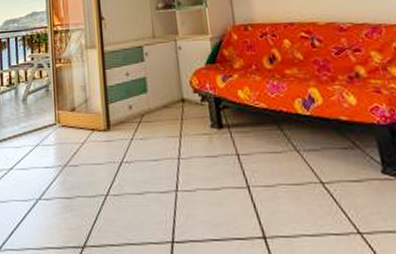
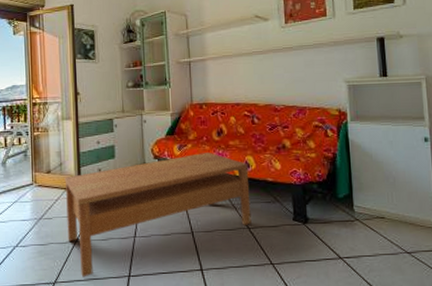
coffee table: none [91,83,325,241] -> present [64,151,252,277]

